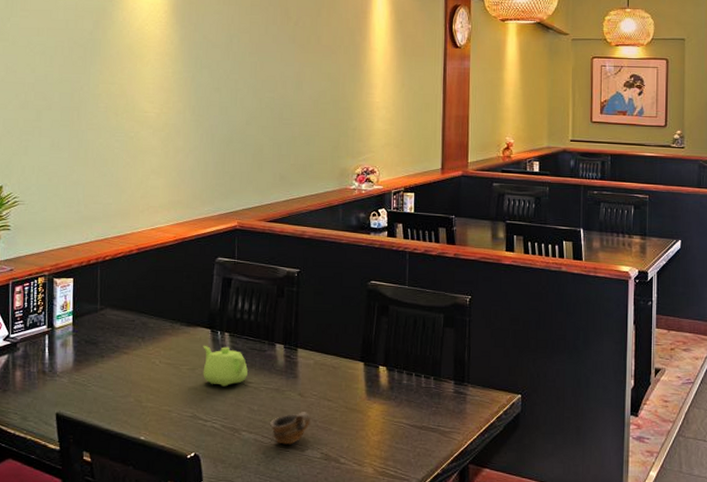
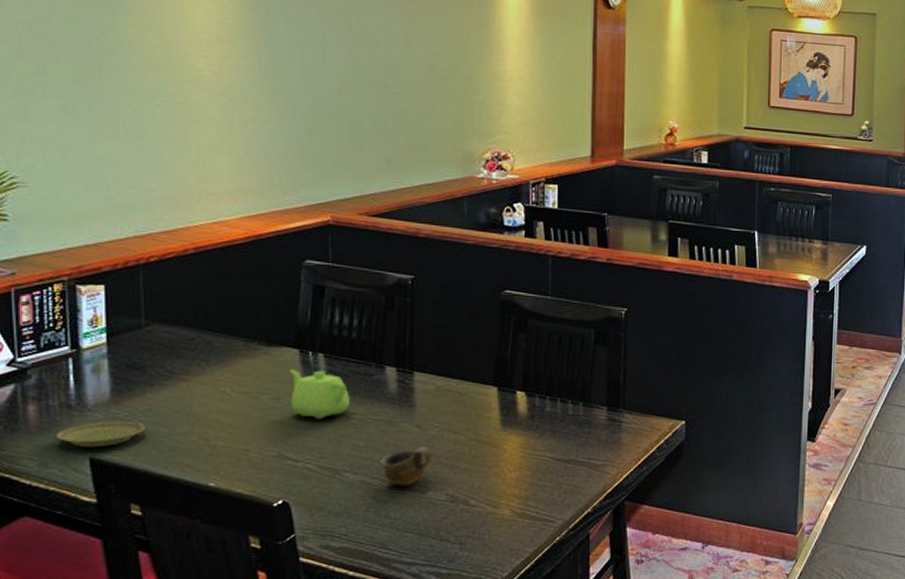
plate: none [34,385,96,406] -> present [56,421,145,448]

